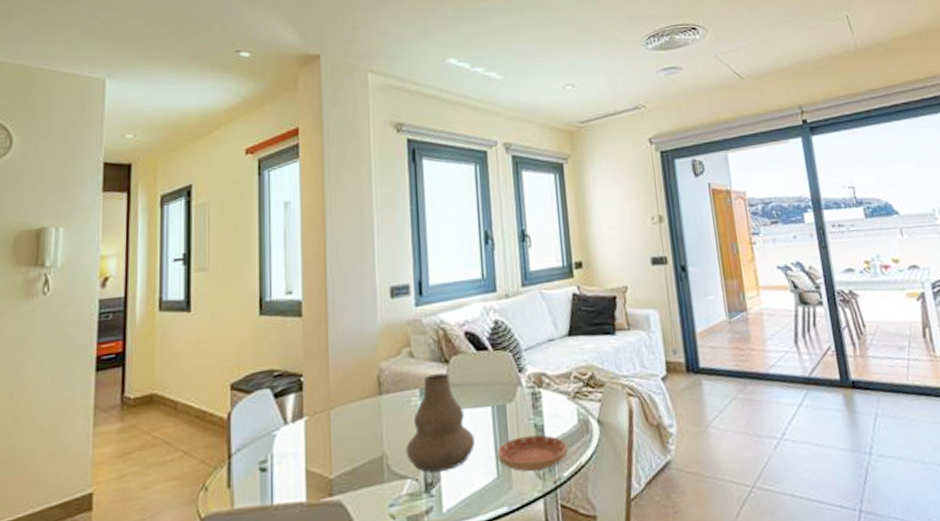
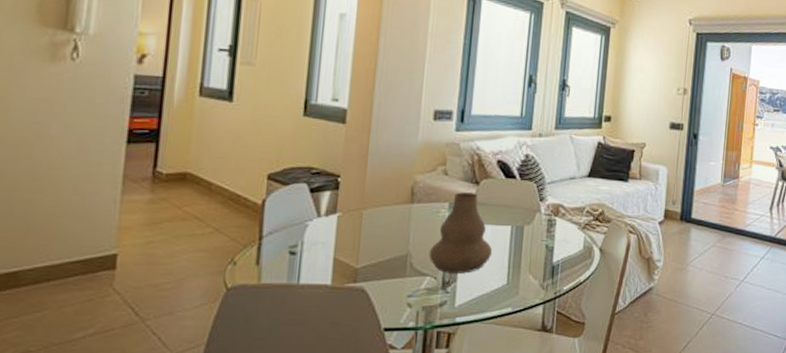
saucer: present [497,434,568,472] -> none [510,253,571,283]

